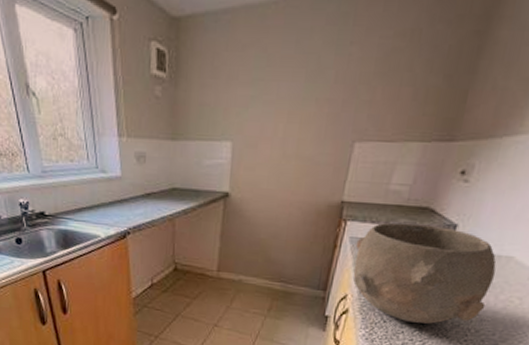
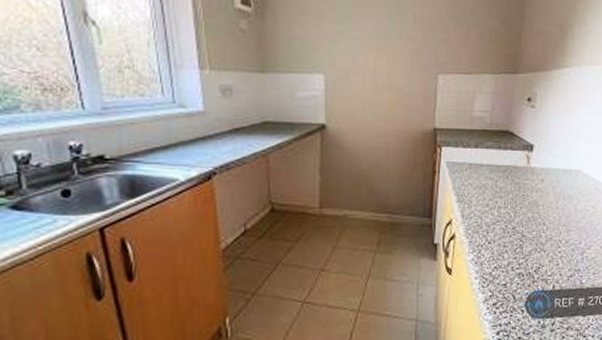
bowl: present [353,222,497,324] -> none [453,146,571,240]

